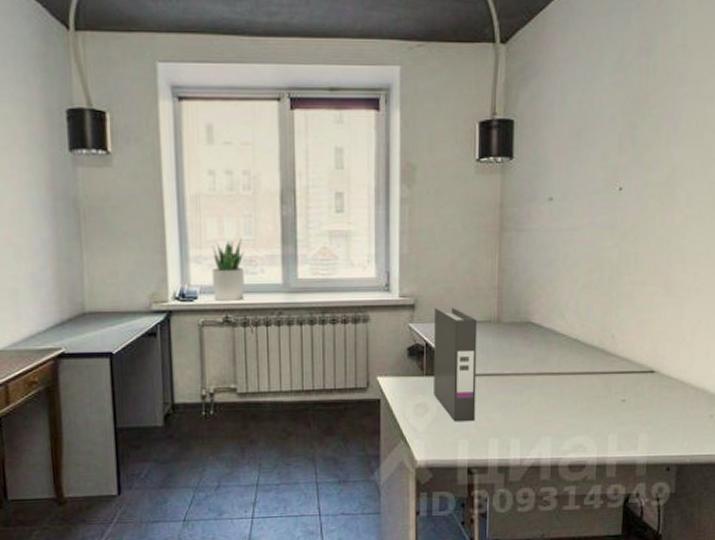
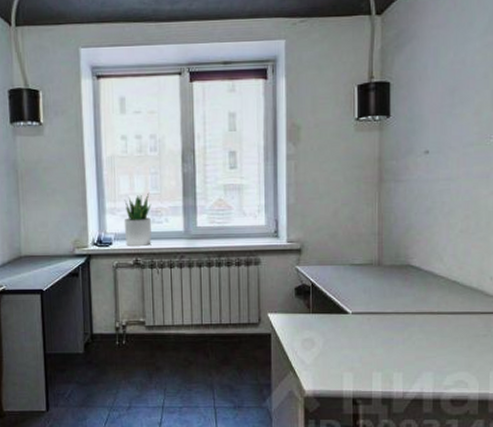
binder: present [434,307,478,421] -> none [320,251,360,355]

